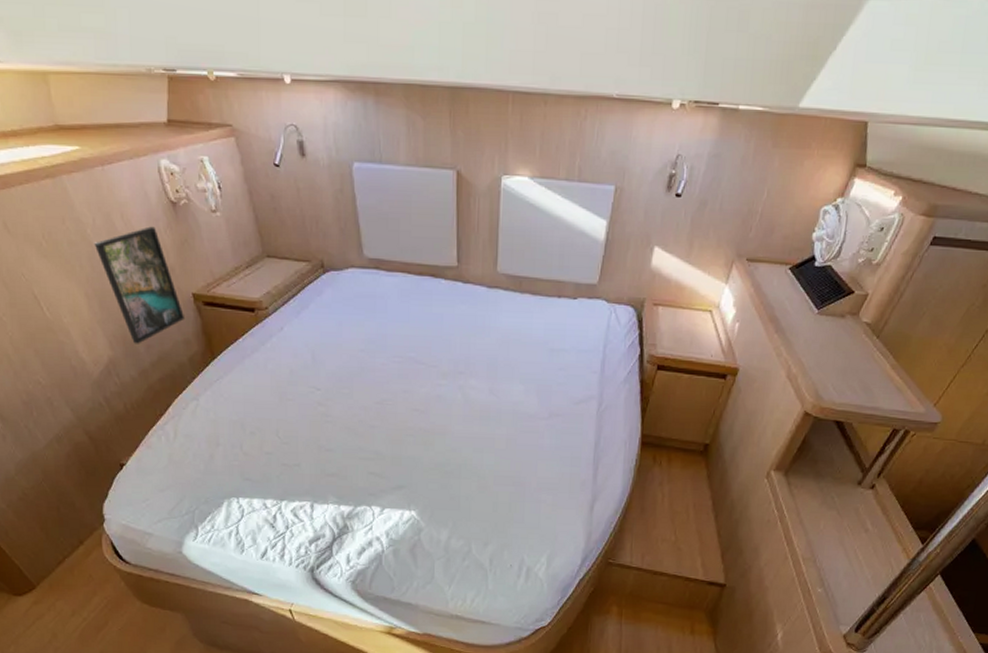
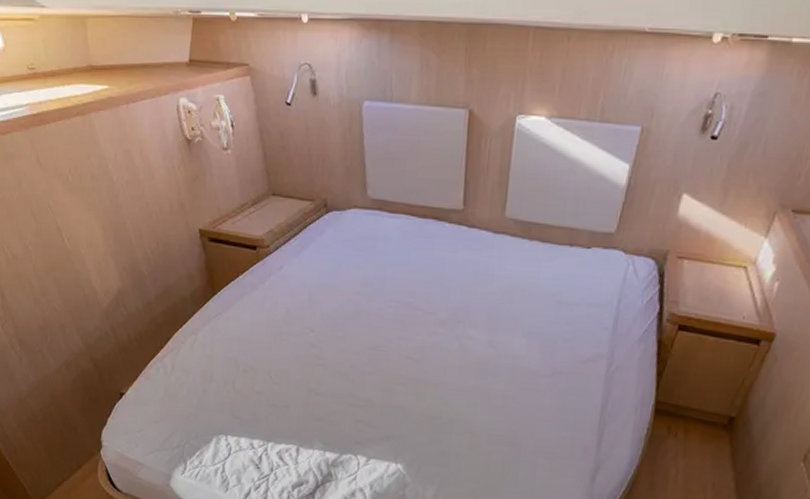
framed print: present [94,226,186,344] -> none [113,163,191,277]

